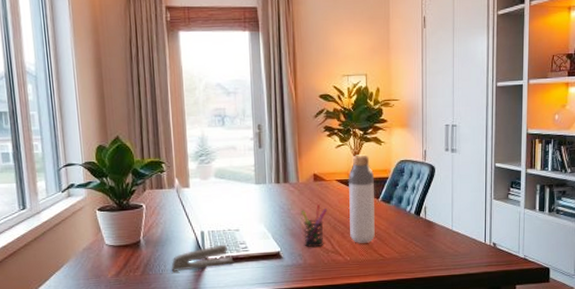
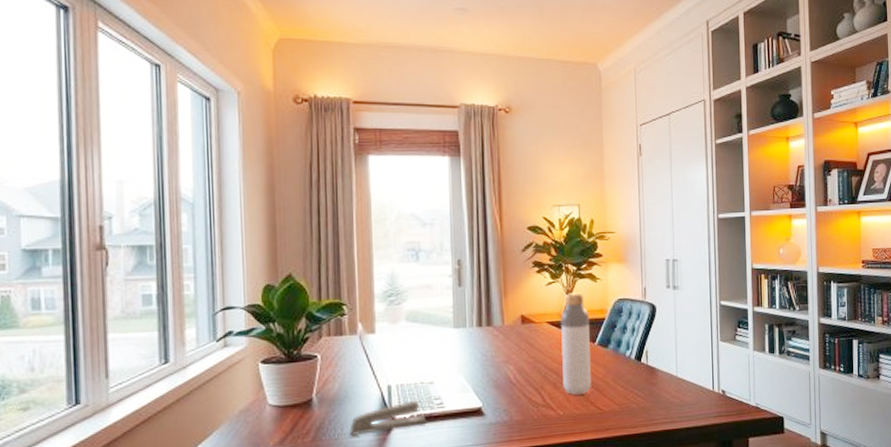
pen holder: present [302,204,328,248] -> none [507,350,538,402]

